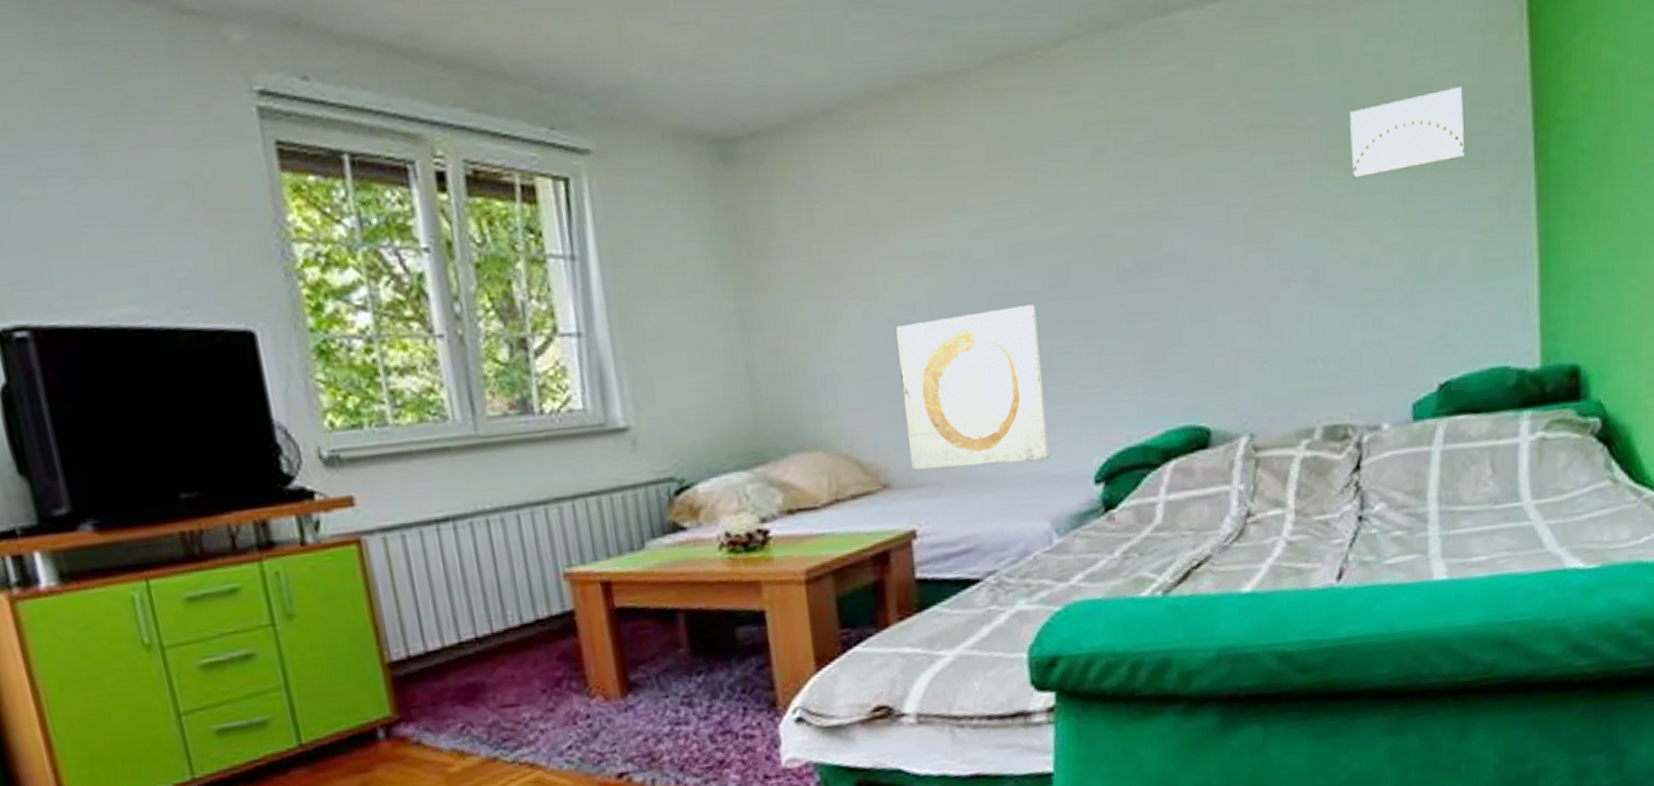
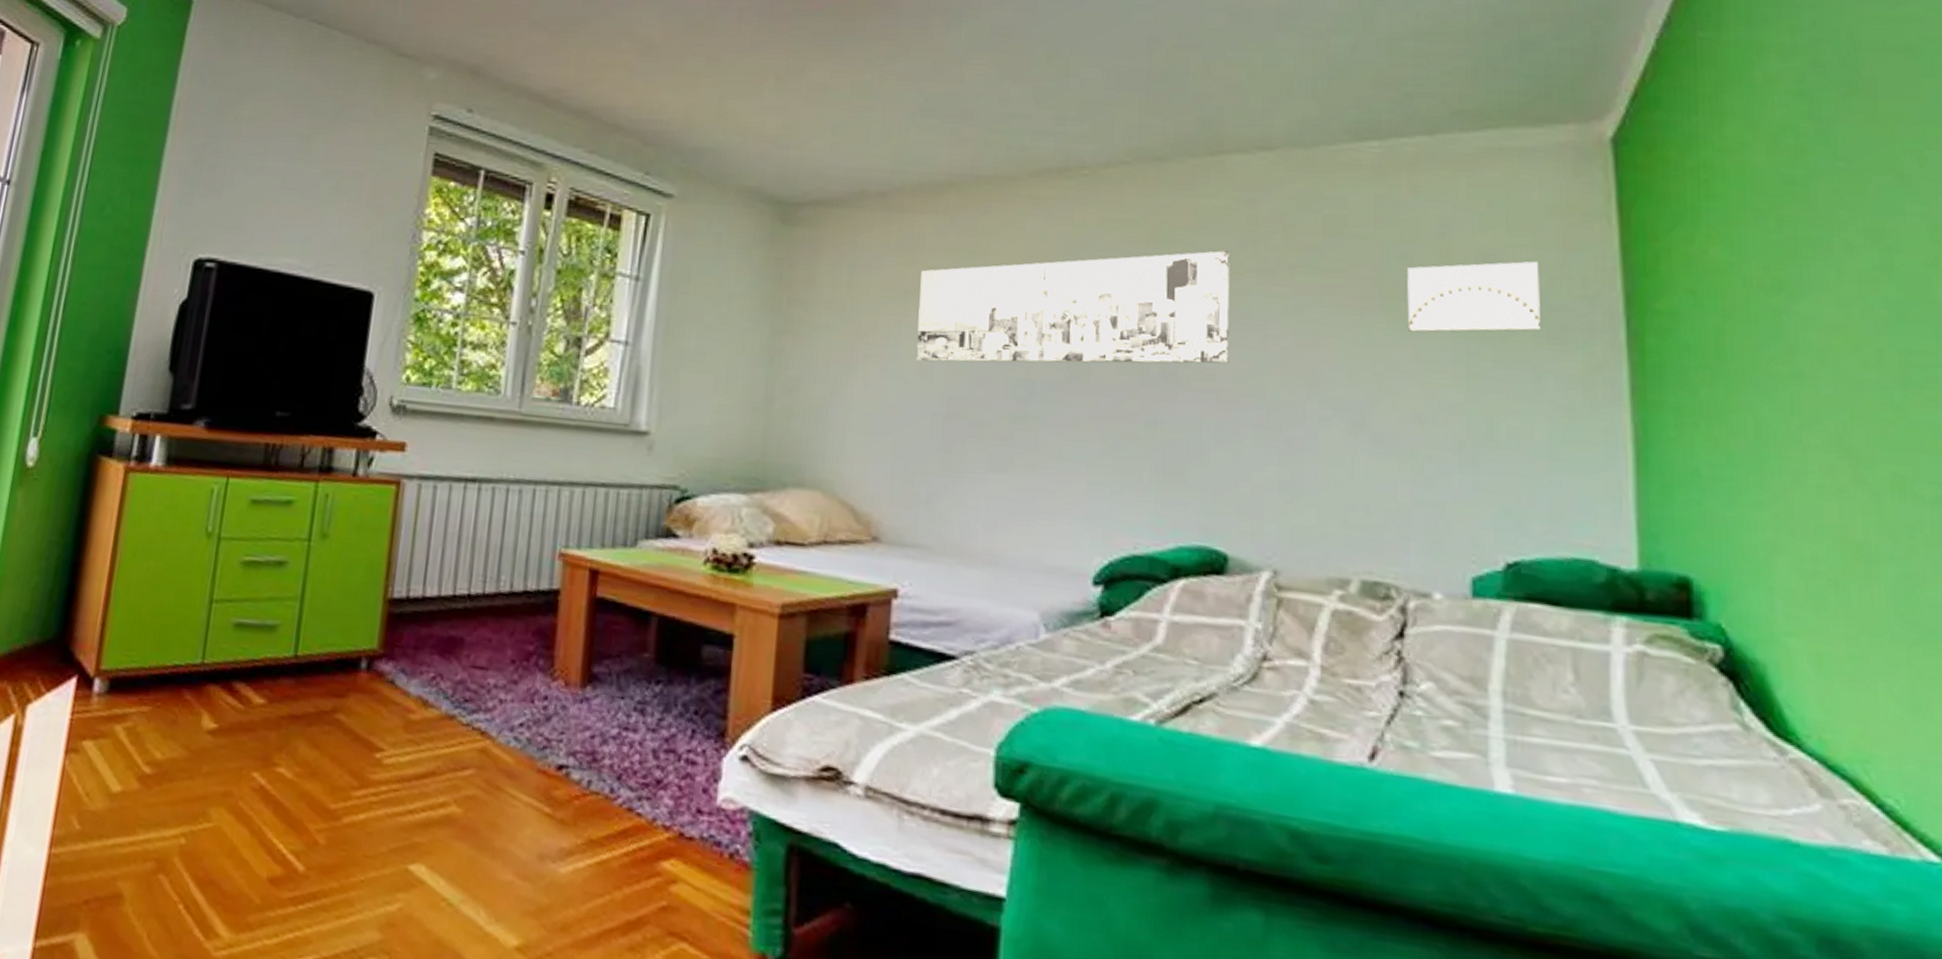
wall art: none [884,121,1196,295] -> present [916,251,1231,364]
wall art: present [895,305,1049,471] -> none [904,389,1053,549]

